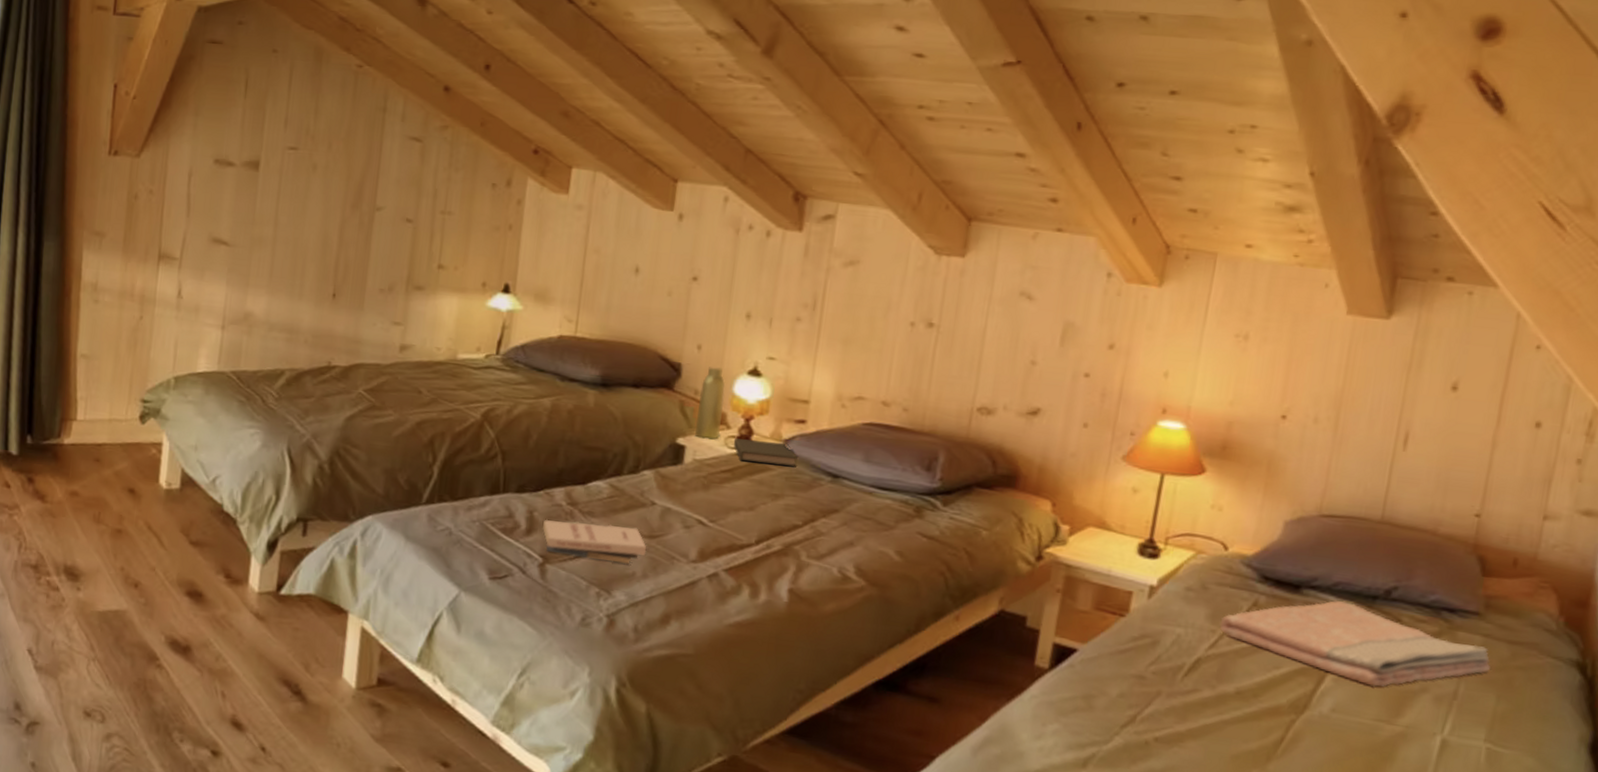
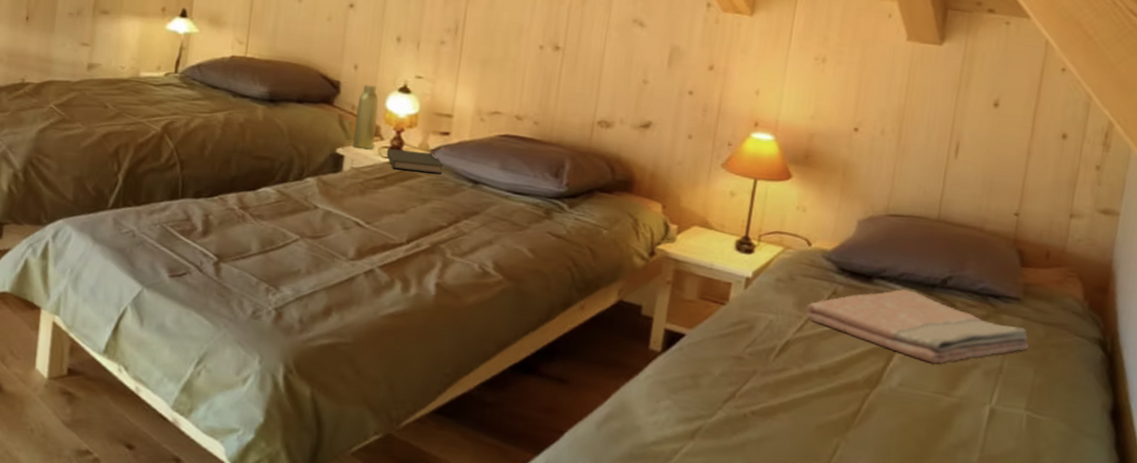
books: present [543,519,647,564] -> none [217,222,311,262]

